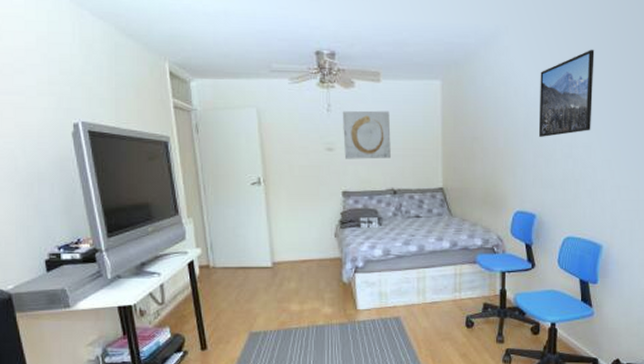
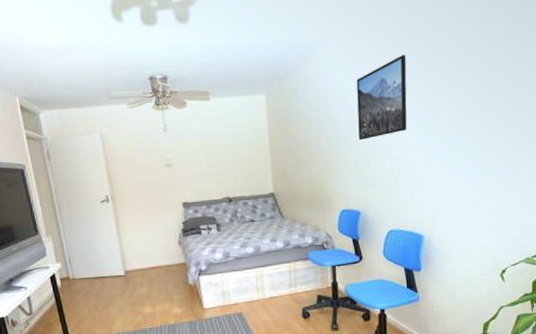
wall art: present [342,110,391,159] -> none [177,126,224,173]

